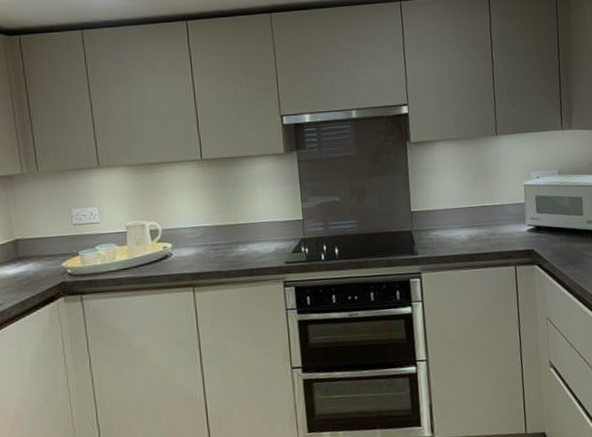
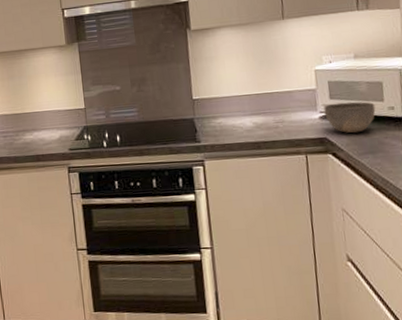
bowl: none [531,215,576,246] -> present [323,101,376,134]

